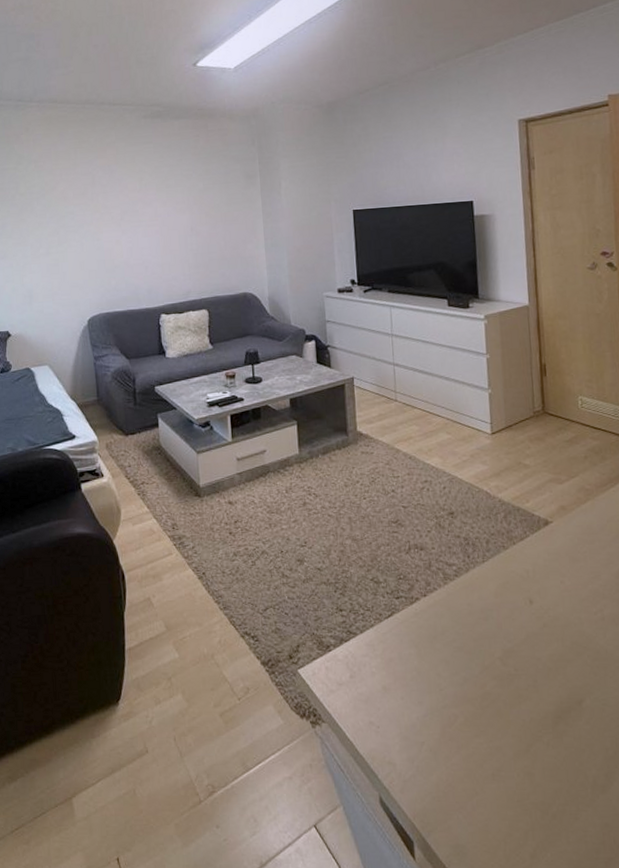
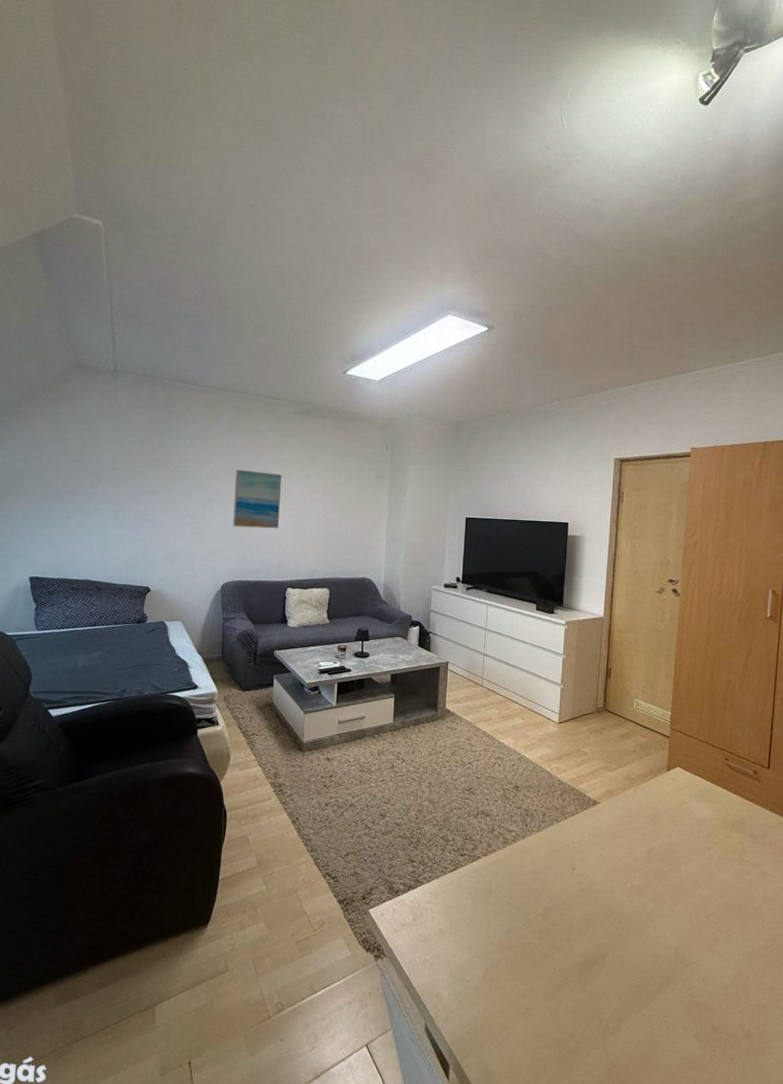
wall art: none [87,187,143,253] -> present [233,469,282,529]

